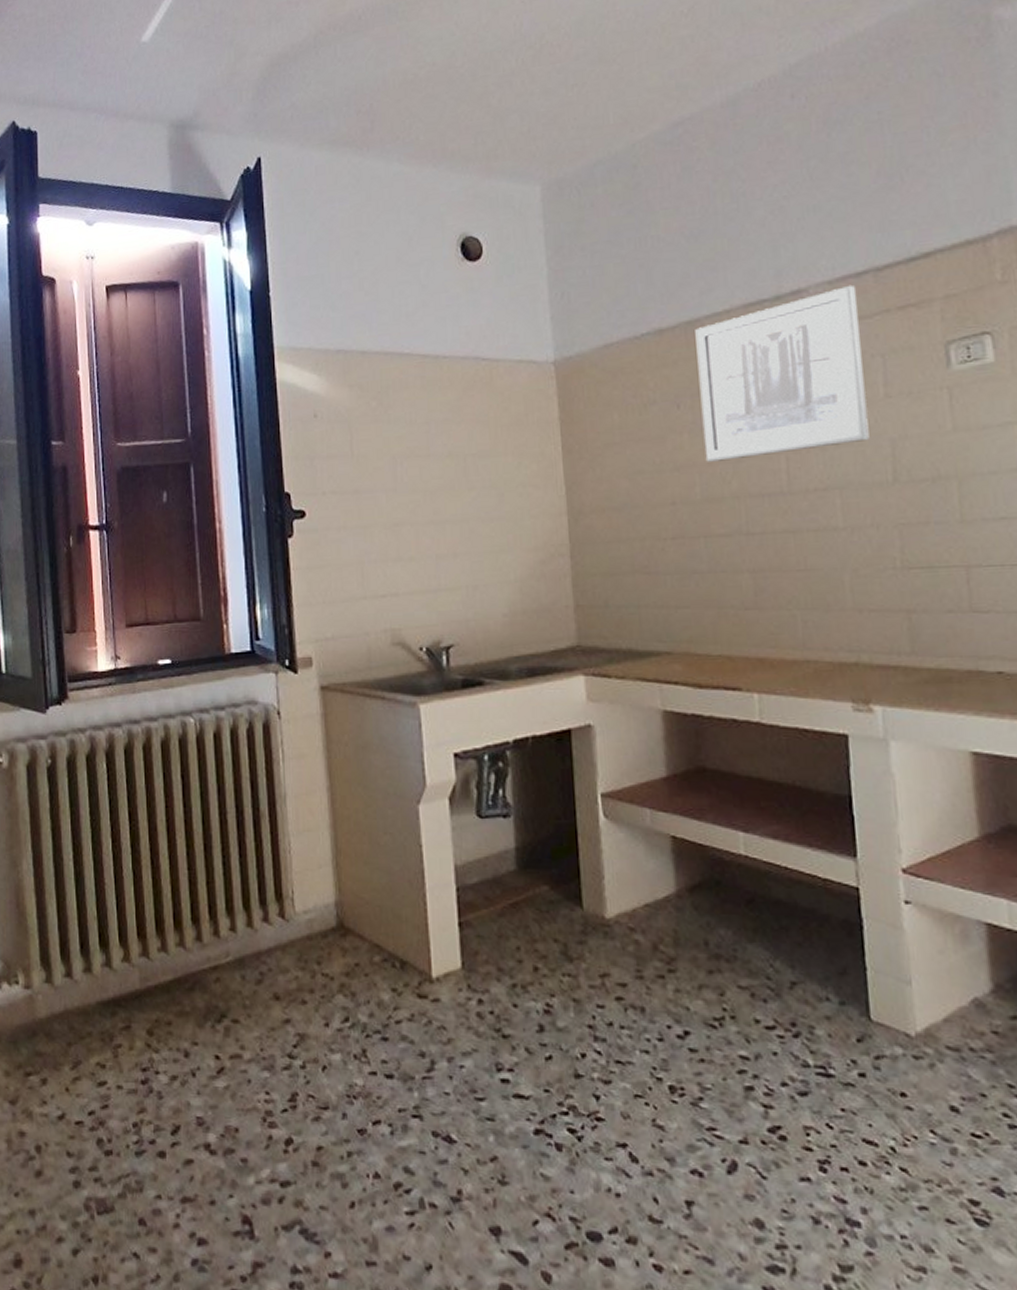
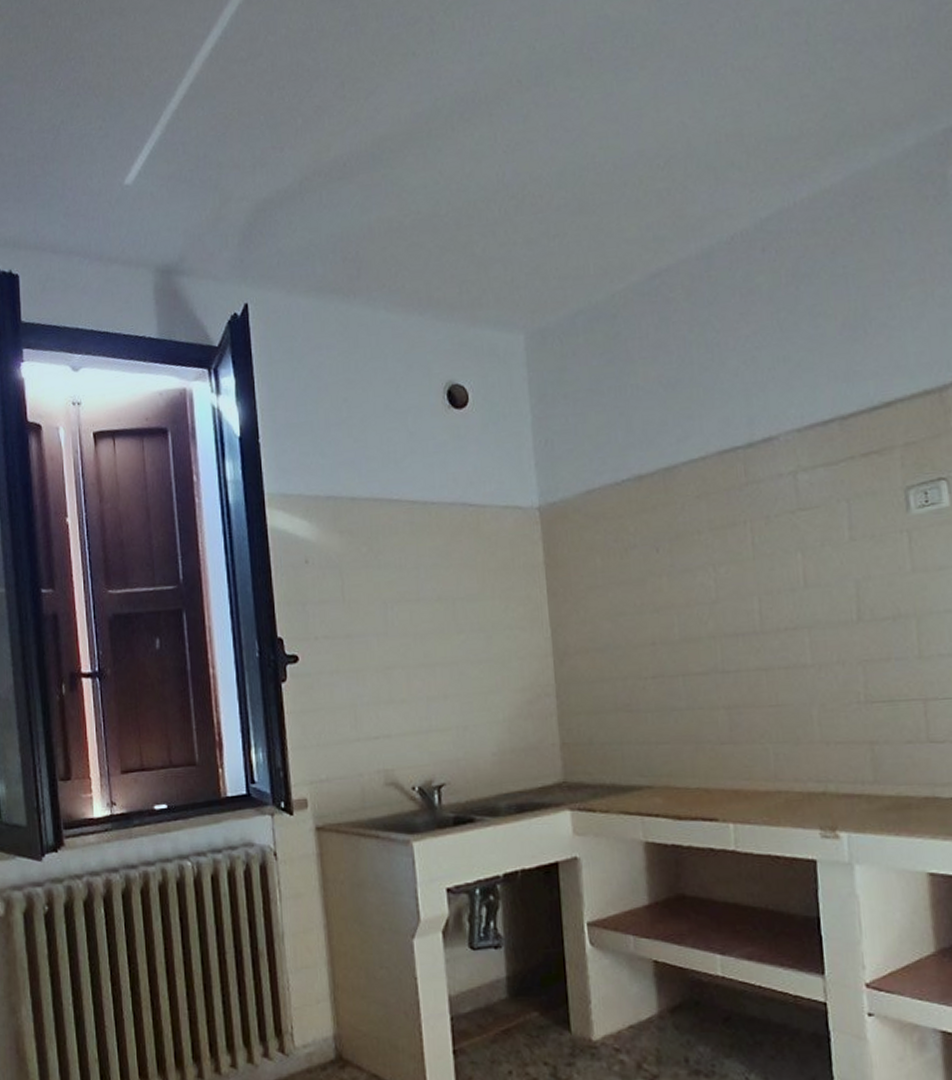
wall art: present [695,284,870,462] -> none [673,432,836,604]

